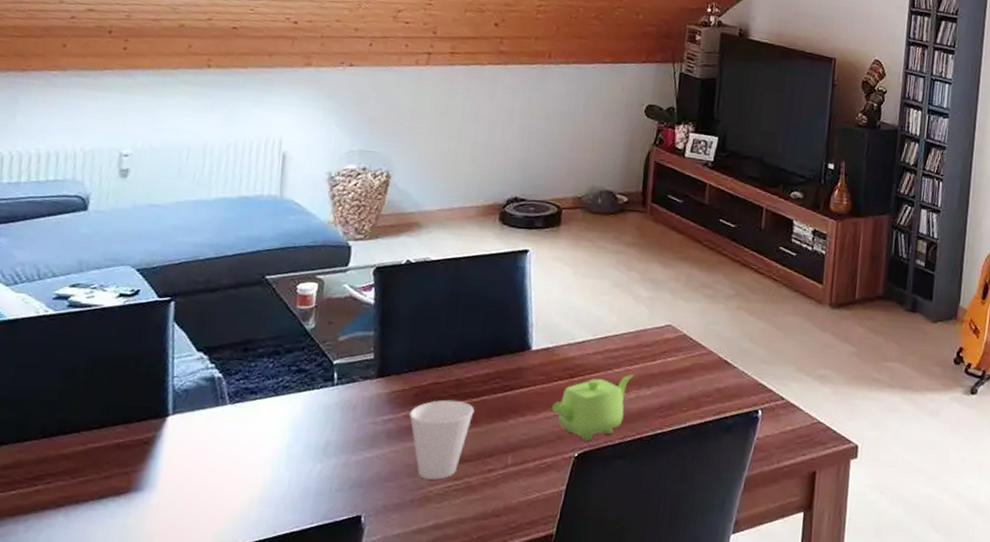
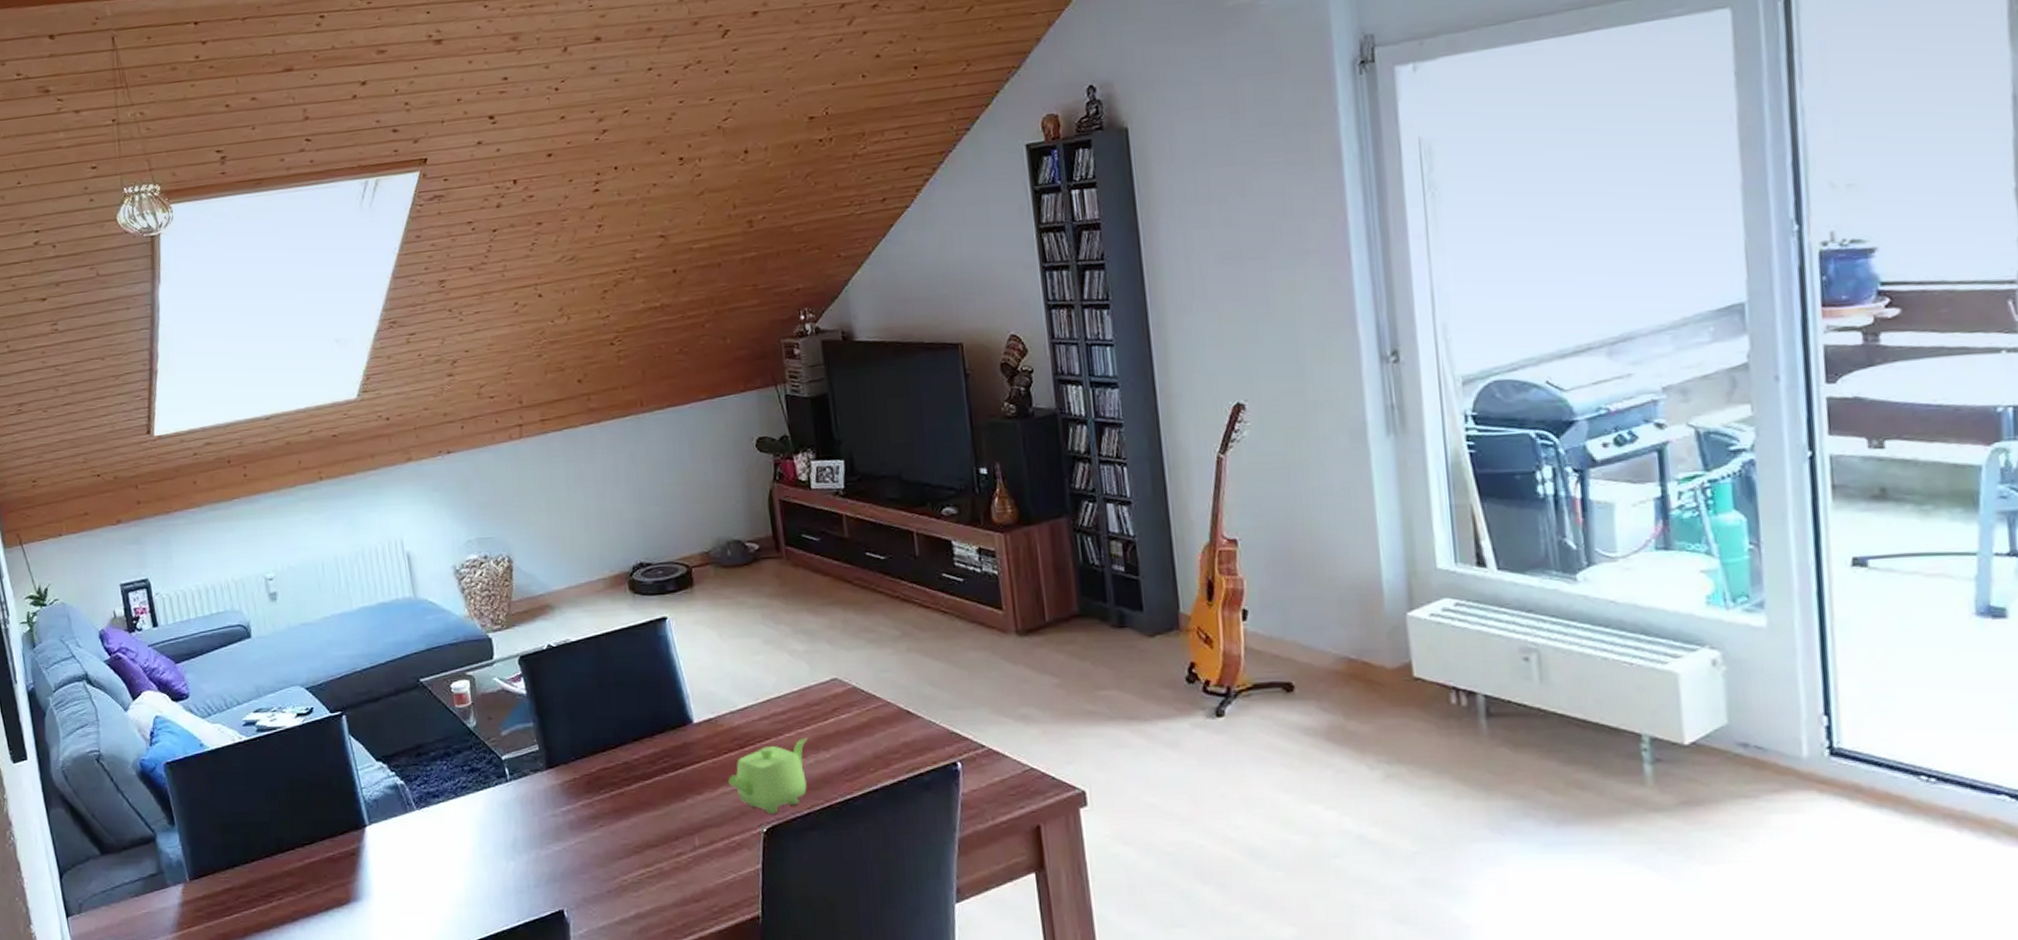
cup: present [409,399,475,481] -> none [586,784,650,869]

